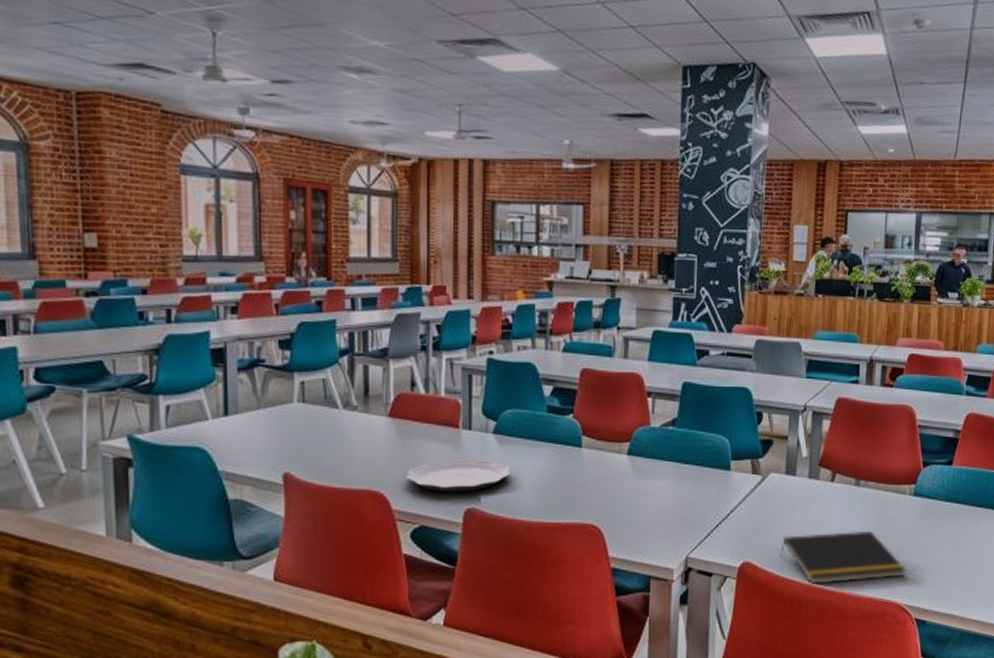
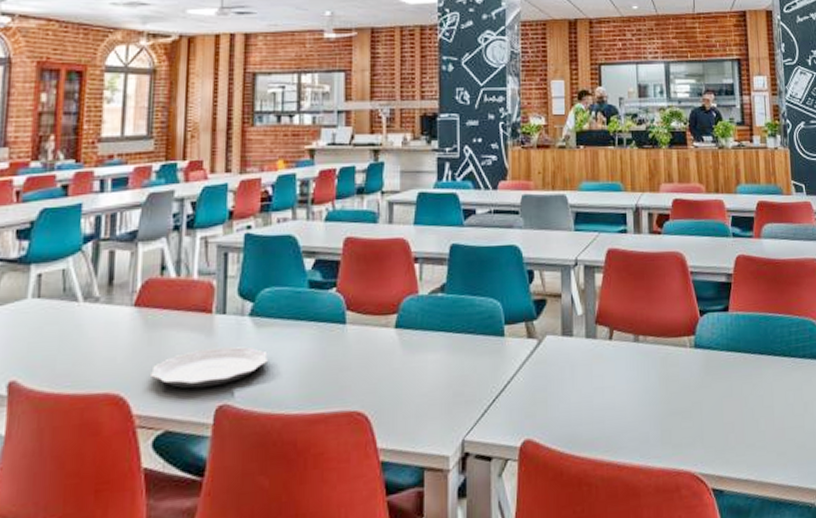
notepad: present [780,530,907,584] -> none [563,391,697,459]

